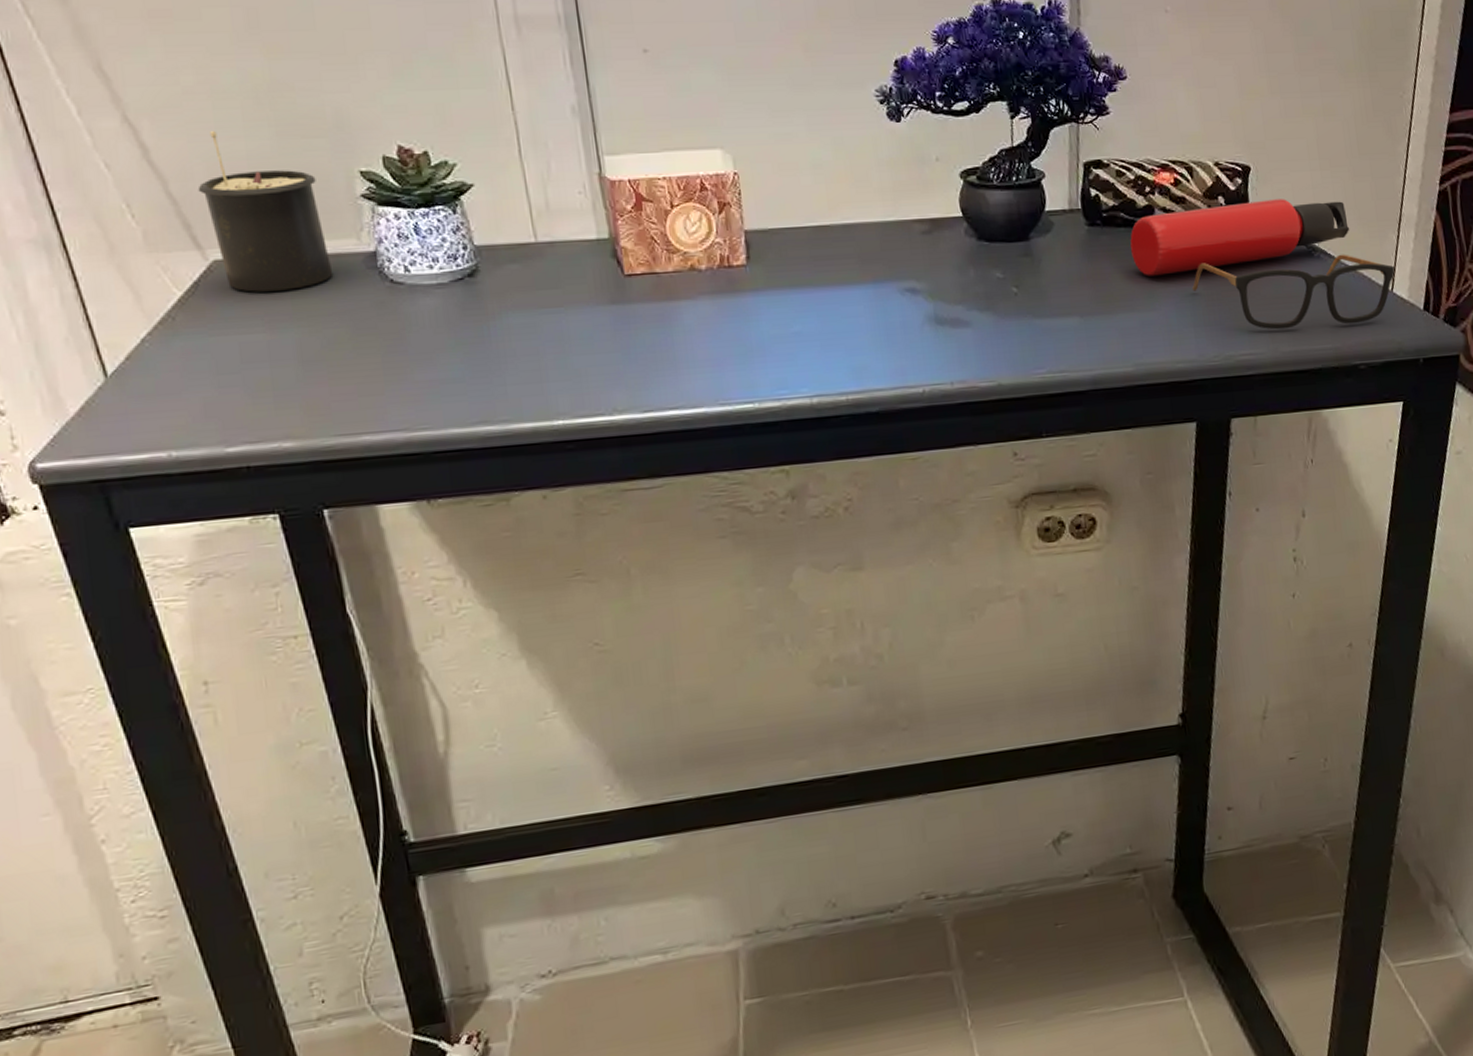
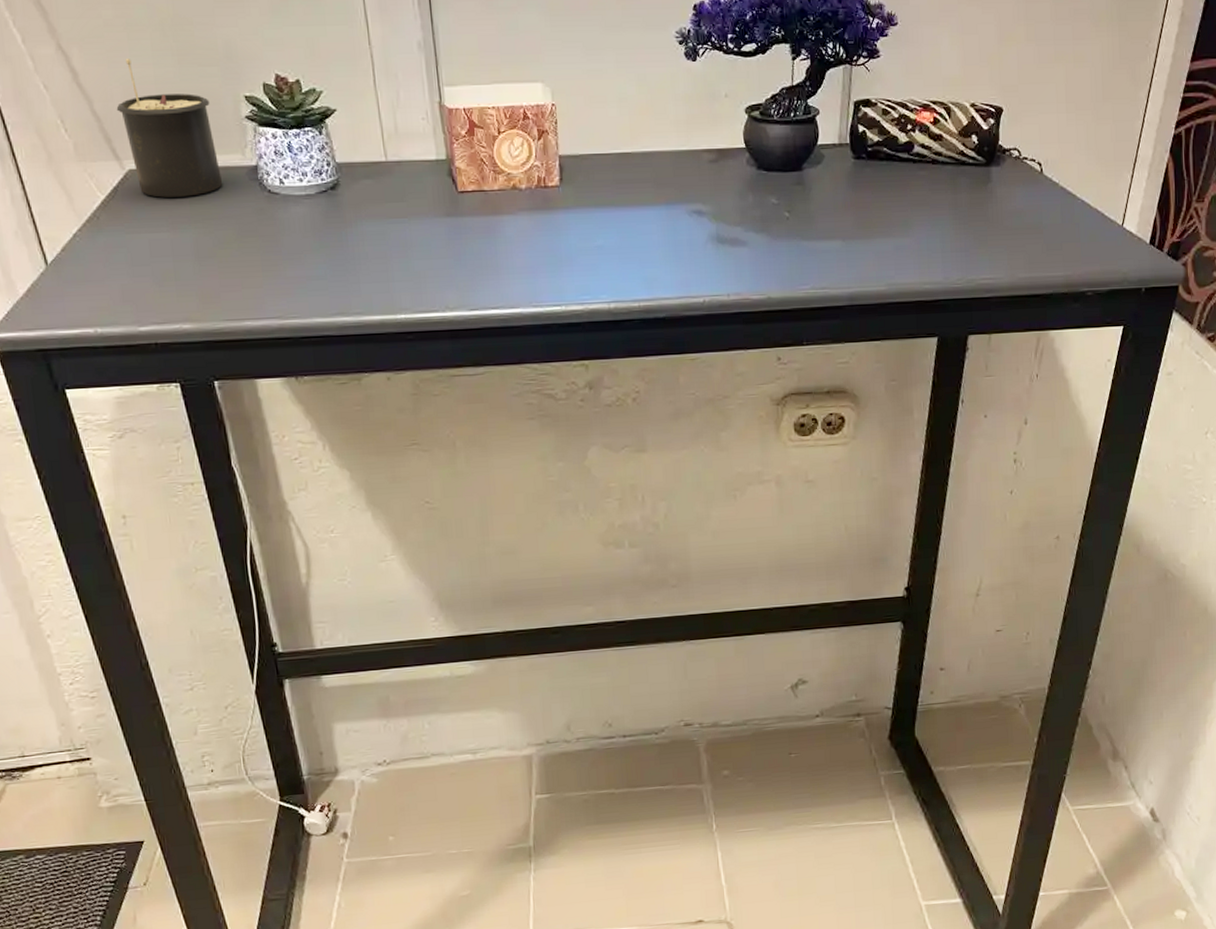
water bottle: present [1130,199,1350,276] -> none [891,138,1089,206]
eyeglasses: present [1192,254,1395,330] -> none [943,190,1127,258]

